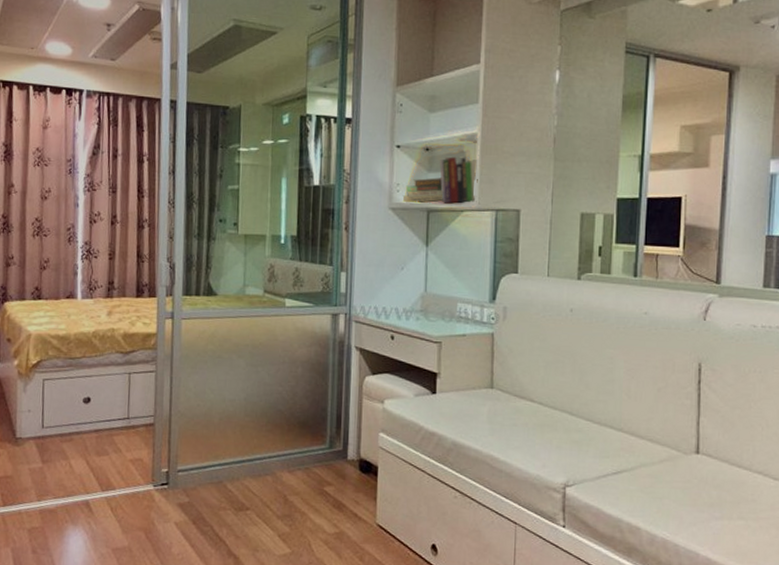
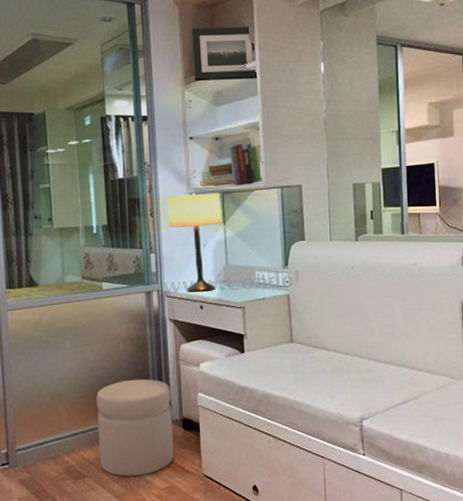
ottoman: none [265,409,349,516] -> present [96,378,174,477]
table lamp: none [364,208,426,321] -> present [167,192,222,293]
picture frame: none [408,23,480,85] -> present [192,26,257,82]

